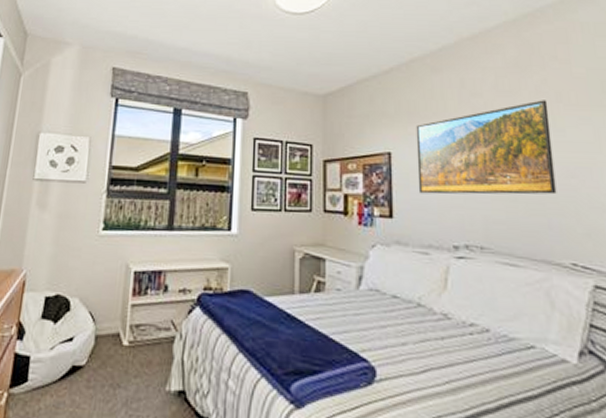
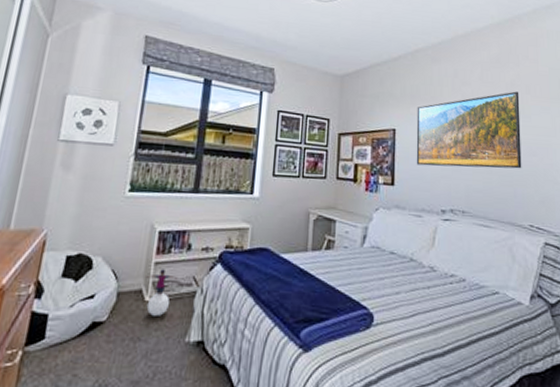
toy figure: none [123,311,156,362] -> present [145,269,178,316]

